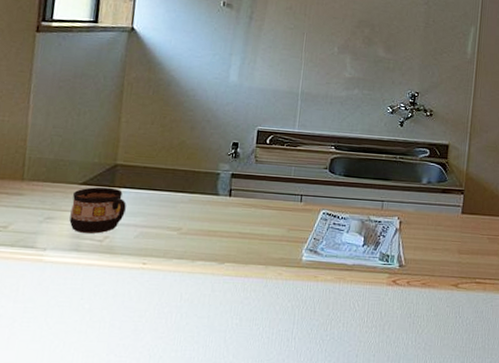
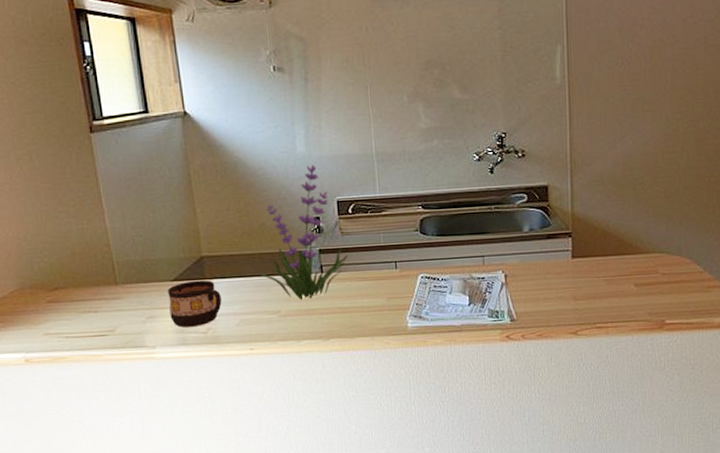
plant: none [167,93,259,221] -> present [257,164,349,301]

